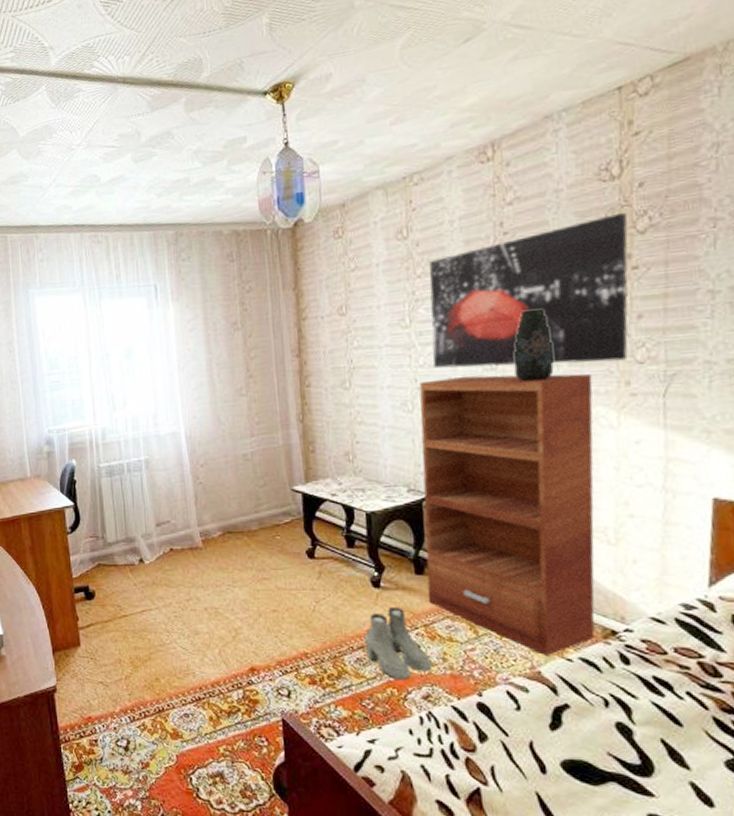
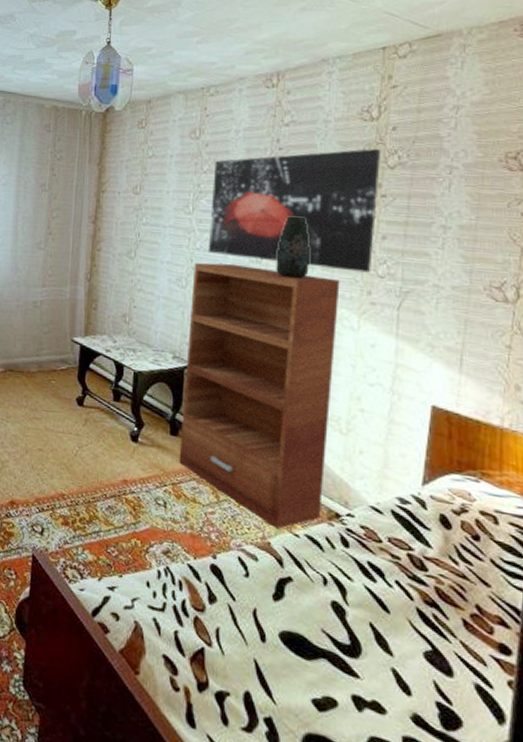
boots: present [365,607,432,680] -> none [117,462,175,533]

